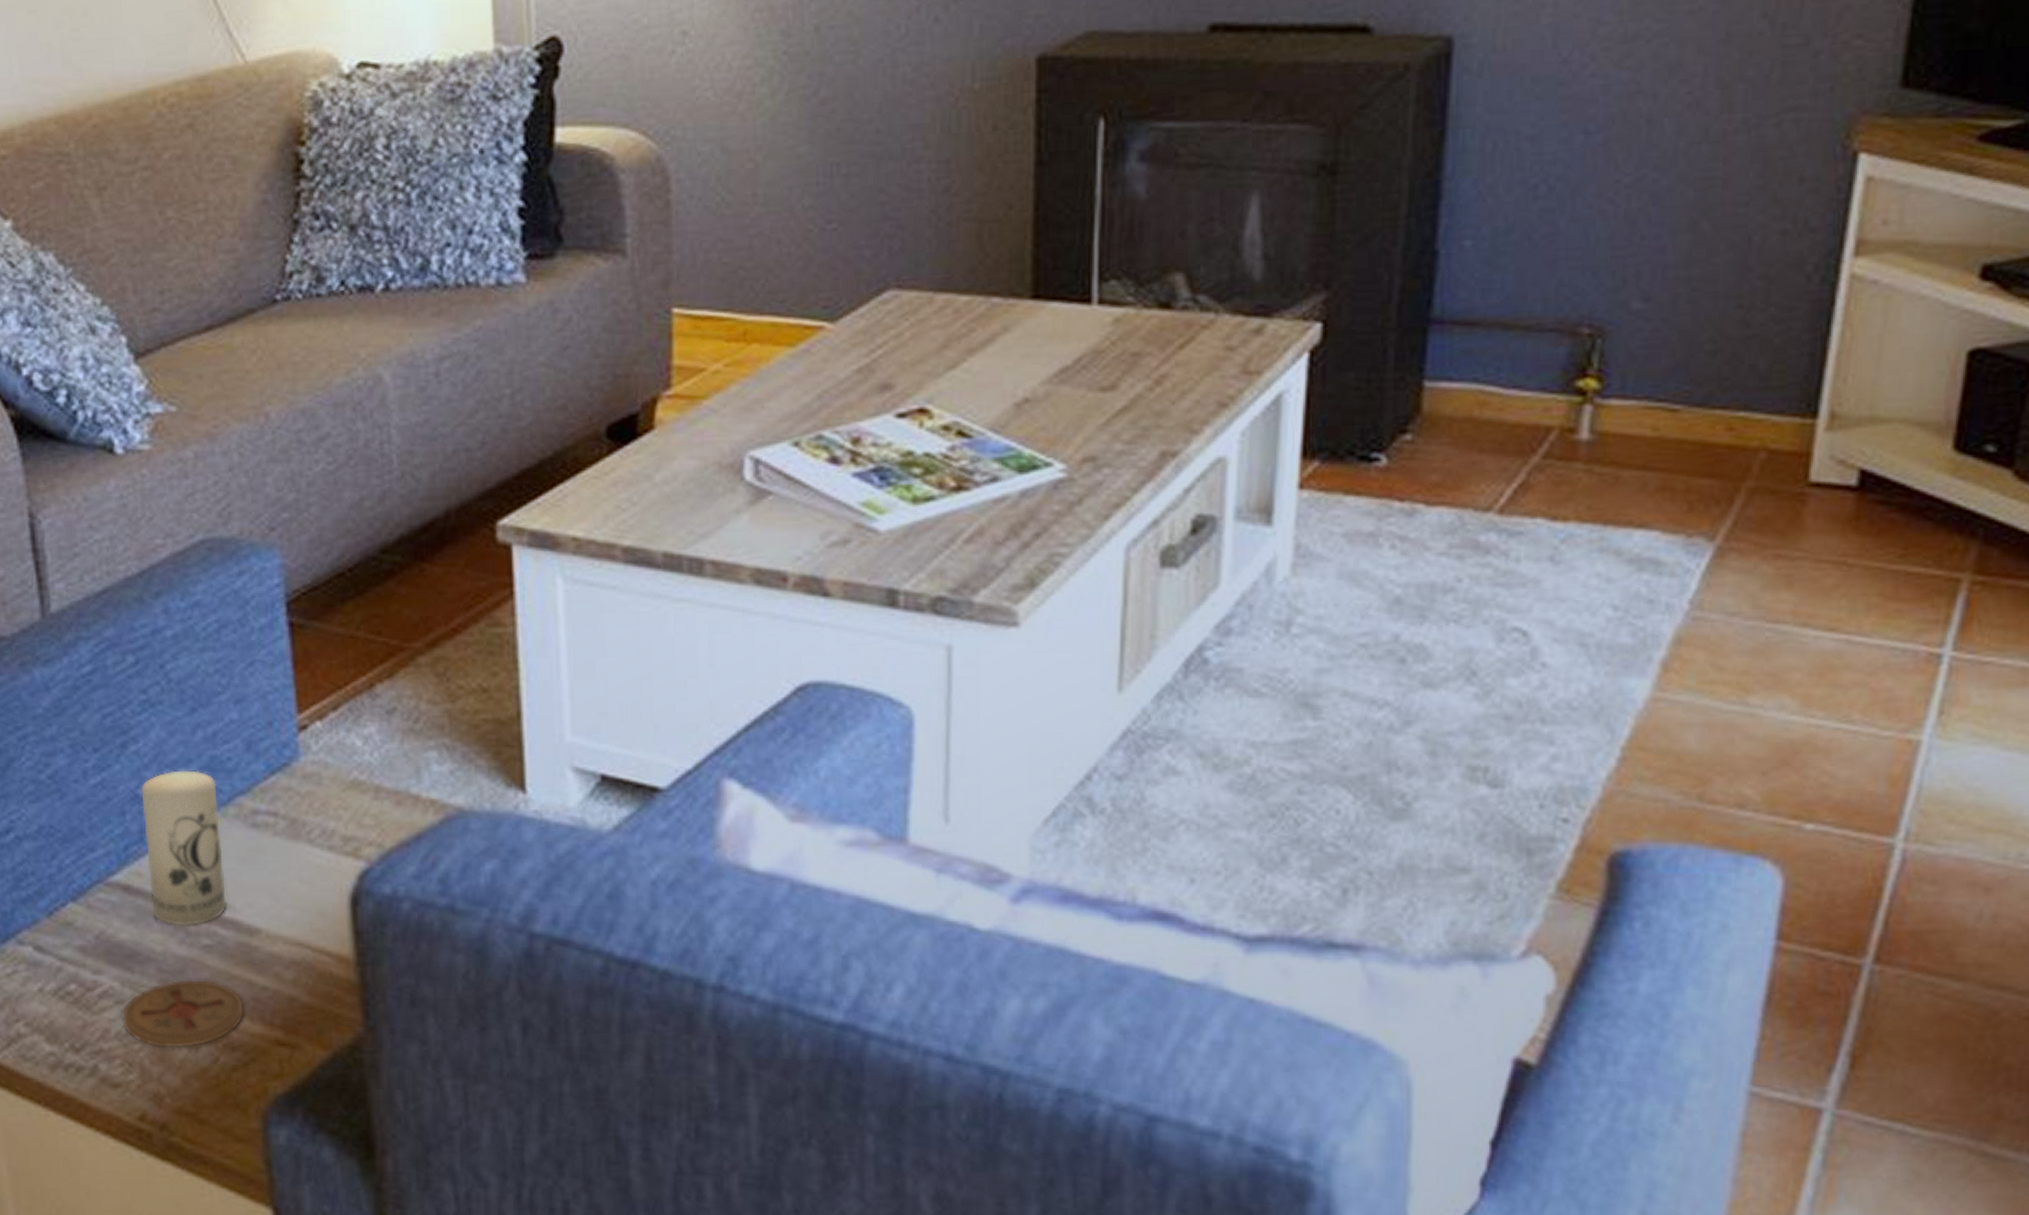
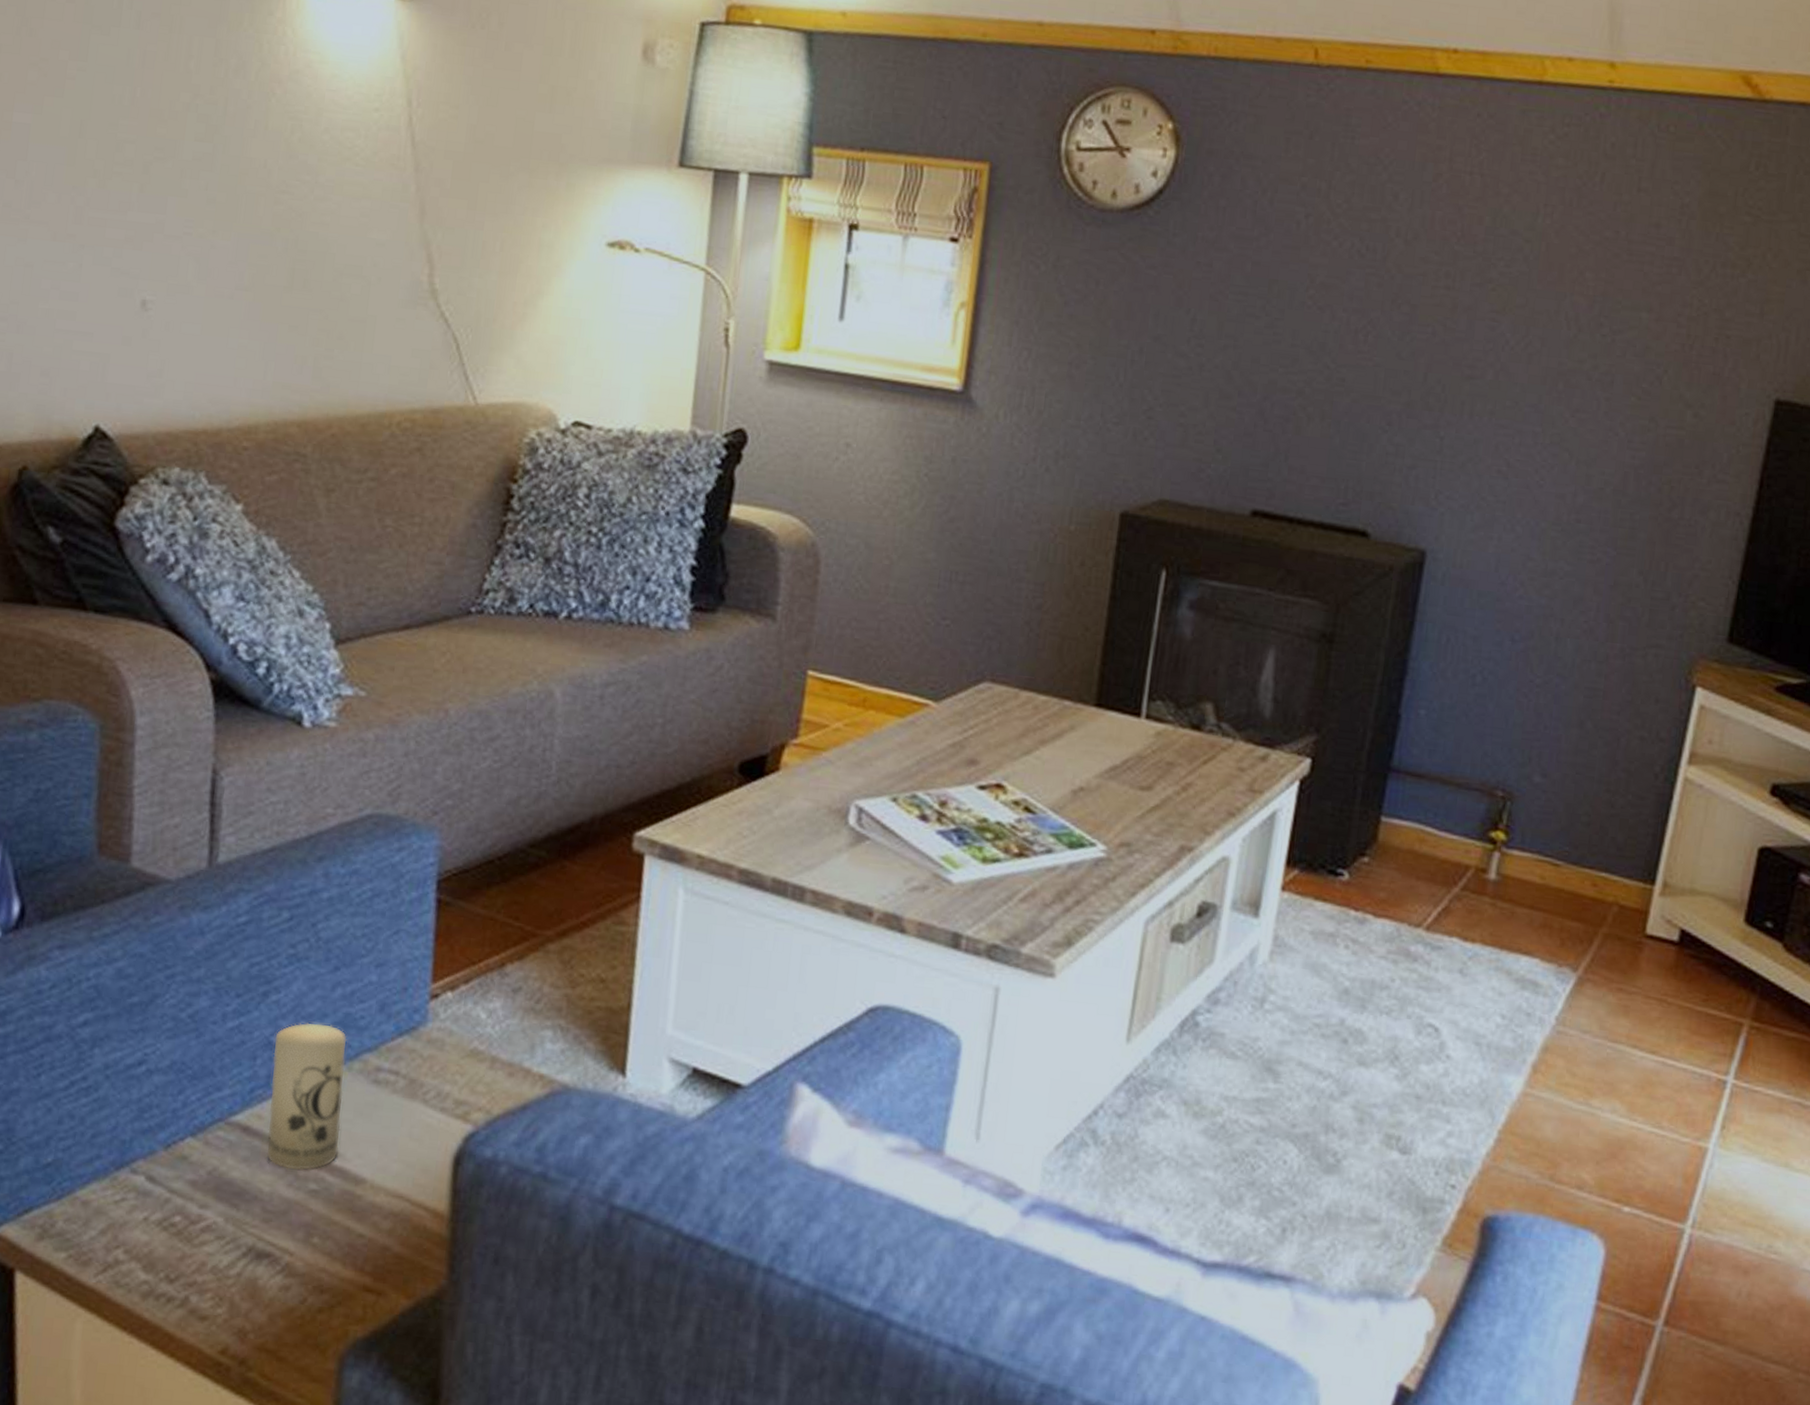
coaster: present [121,979,245,1049] -> none [219,1220,340,1287]

